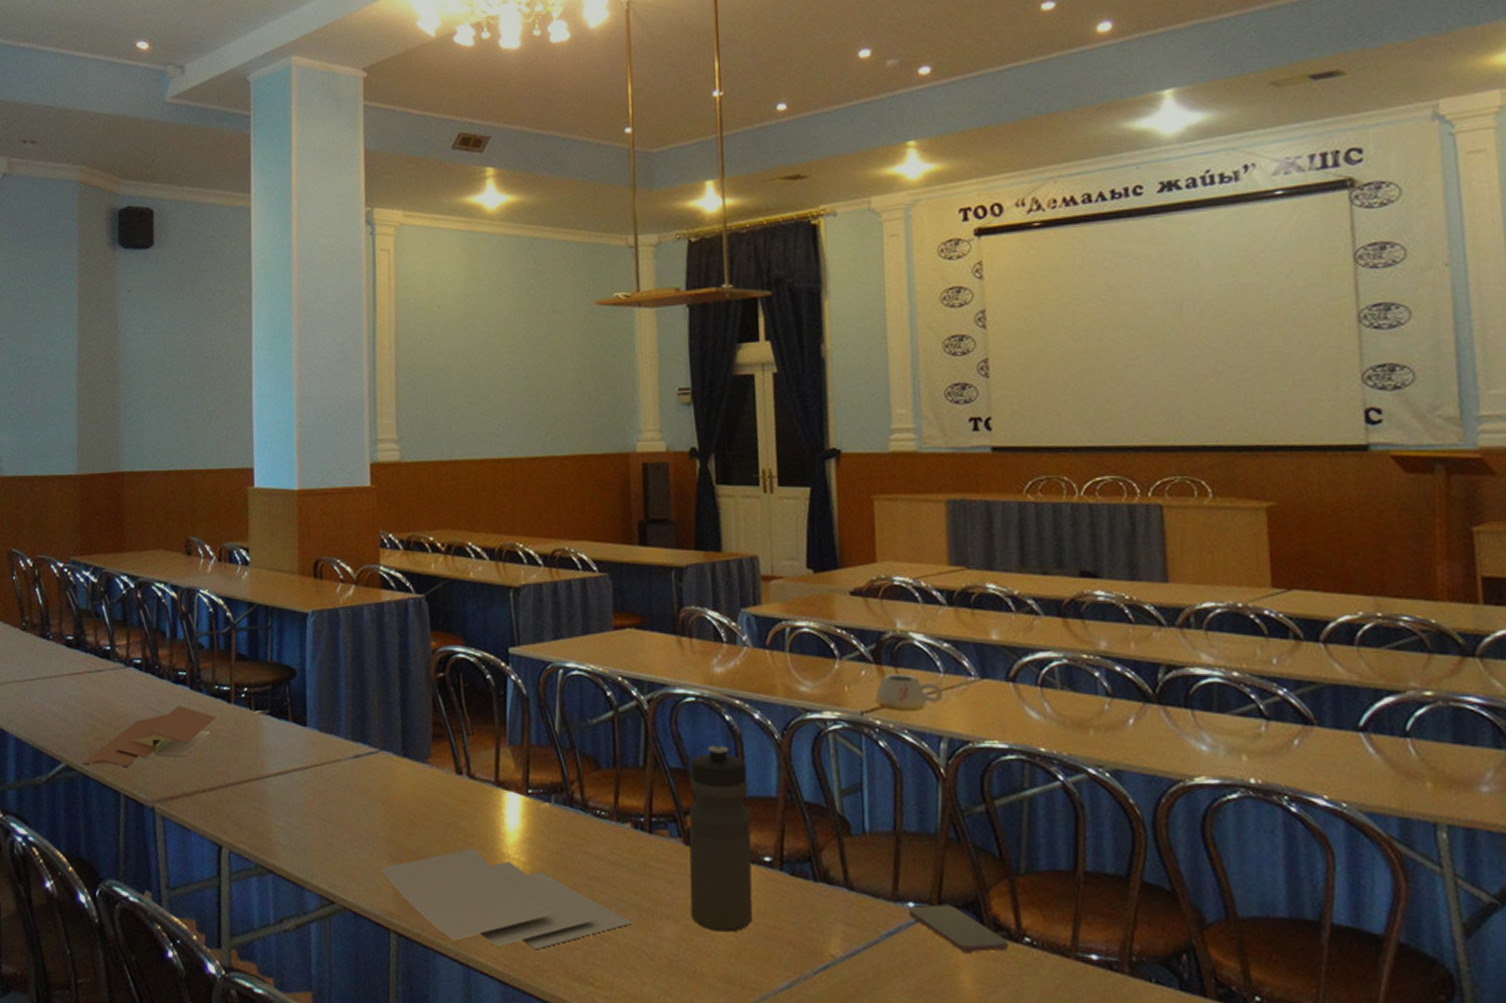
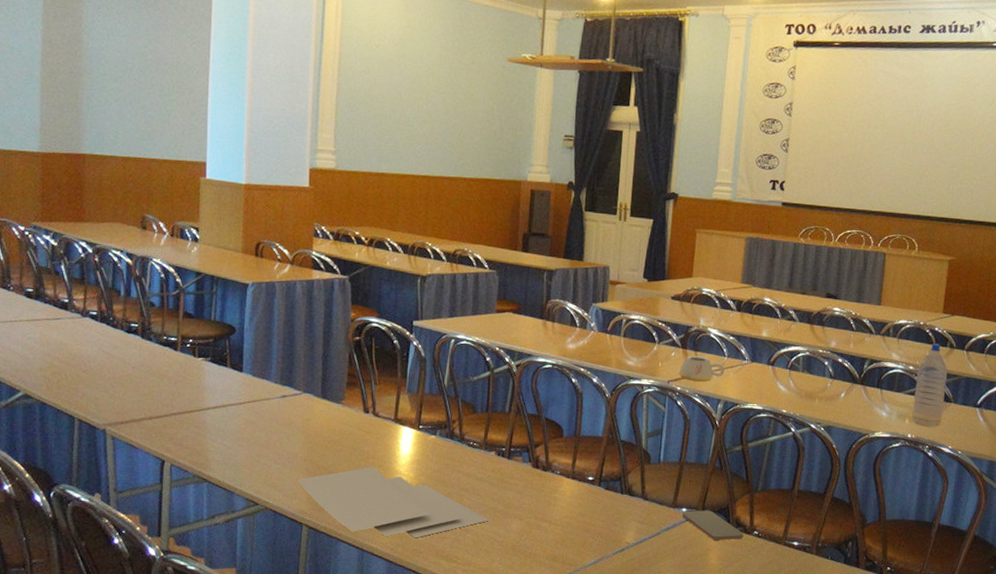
papers: present [81,705,215,768] -> none [39,350,163,398]
water bottle: present [688,745,753,932] -> none [532,399,583,527]
water bottle: none [1247,635,1303,766] -> present [911,343,948,428]

